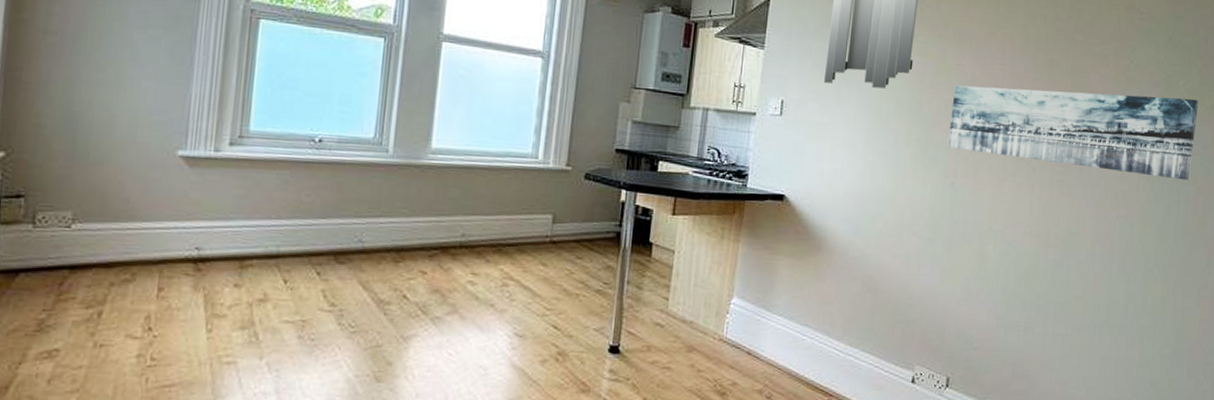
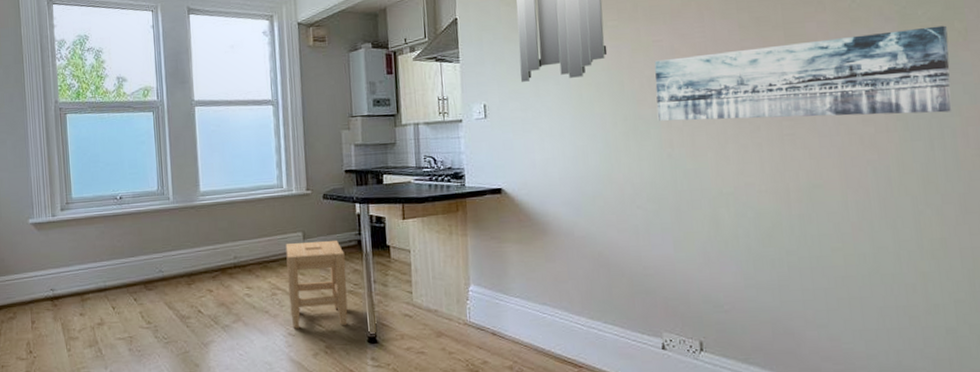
stool: none [521,226,599,331] -> present [285,240,348,329]

